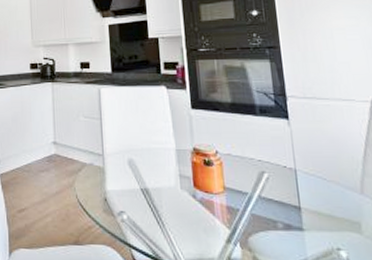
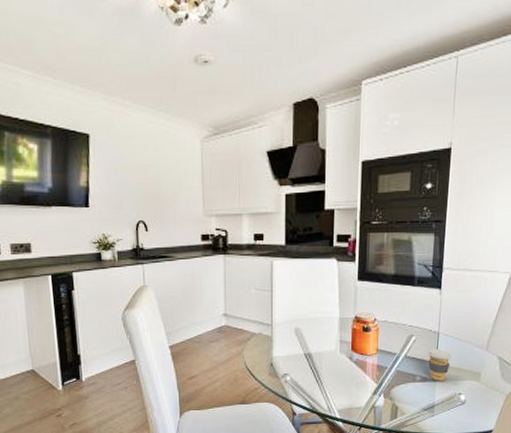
coffee cup: none [286,189,318,231] -> present [427,348,452,381]

